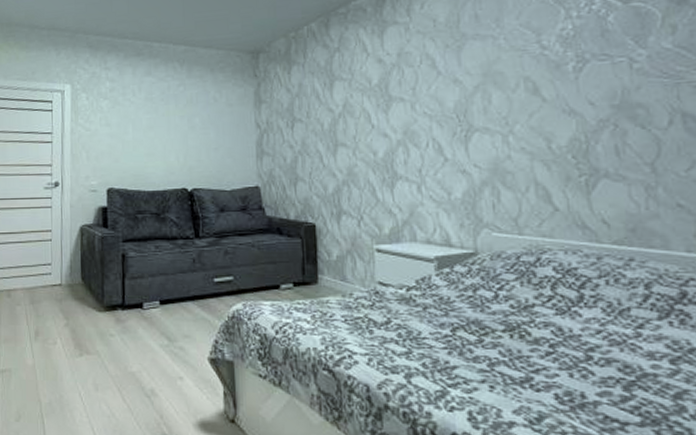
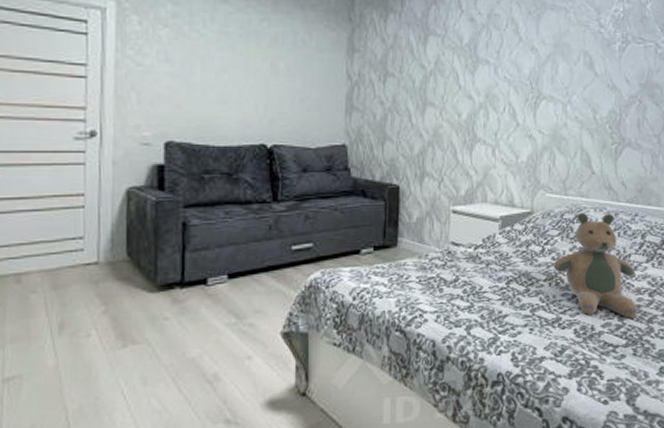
teddy bear: none [513,254,654,390] -> present [553,212,638,318]

